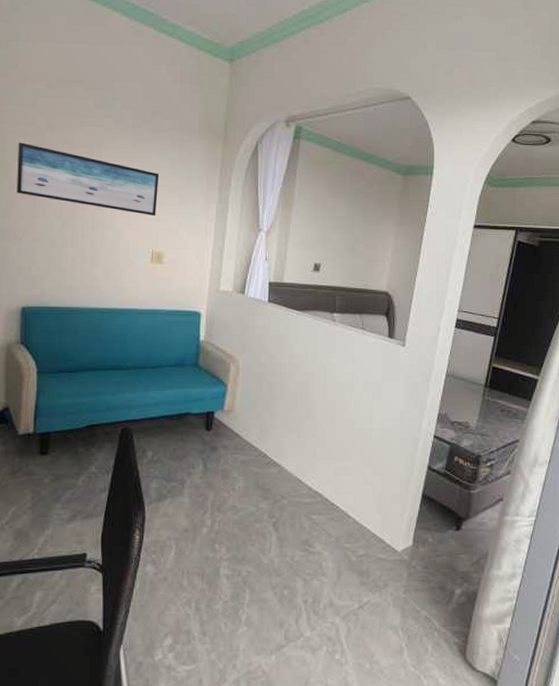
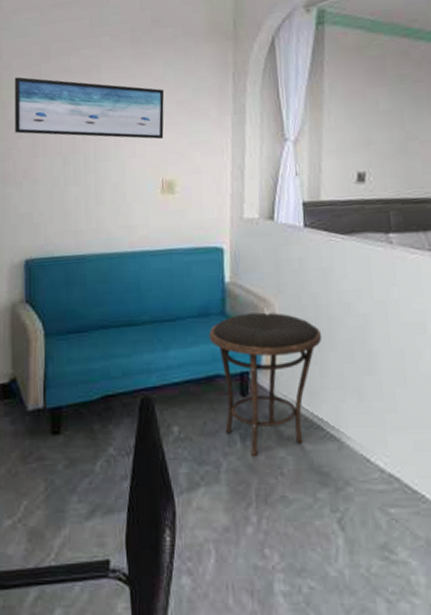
side table: none [183,366,274,476] -> present [209,312,322,456]

